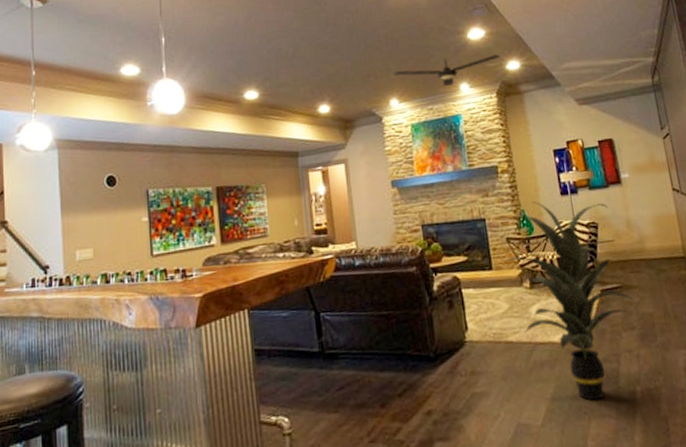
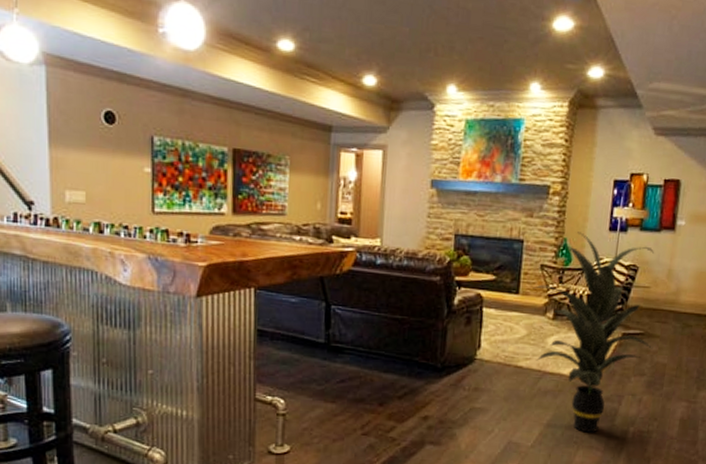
ceiling fan: present [393,54,500,86] -> none [457,48,584,82]

